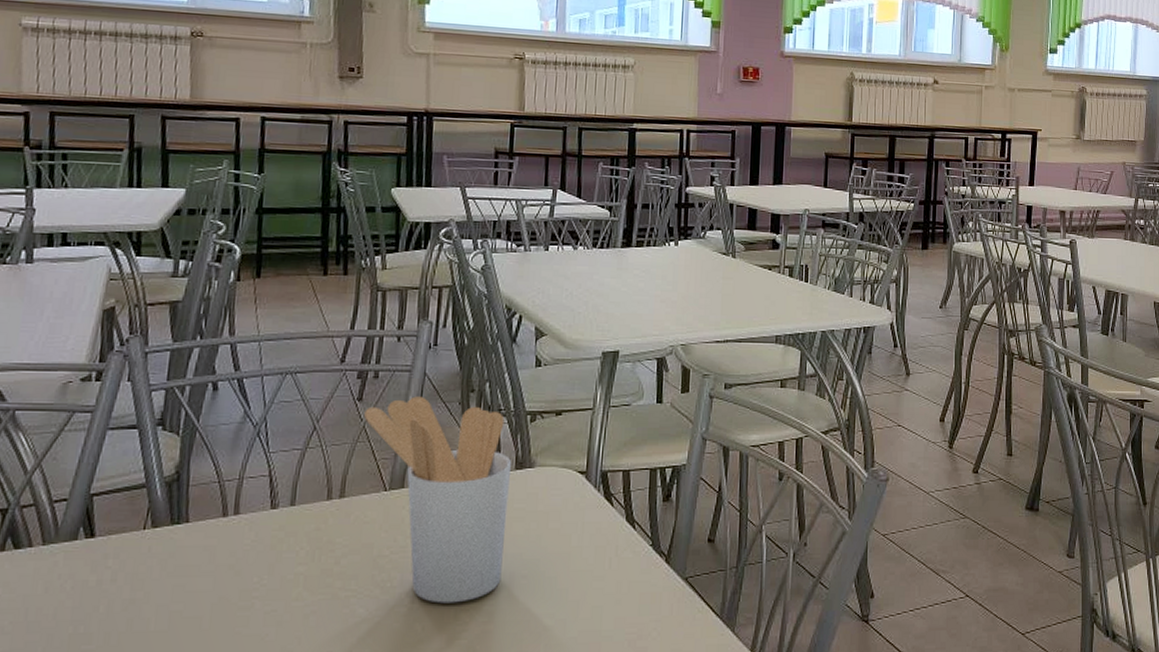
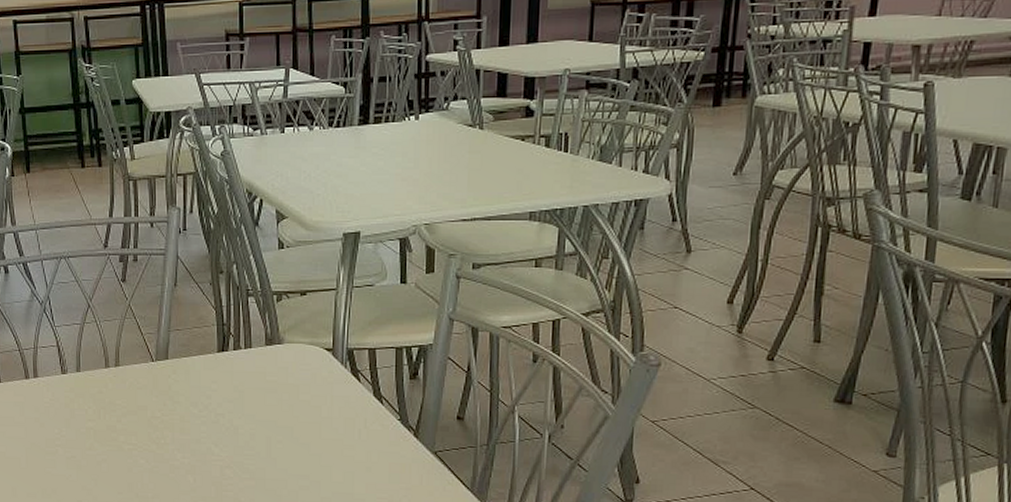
utensil holder: present [364,396,511,604] -> none [129,278,261,461]

